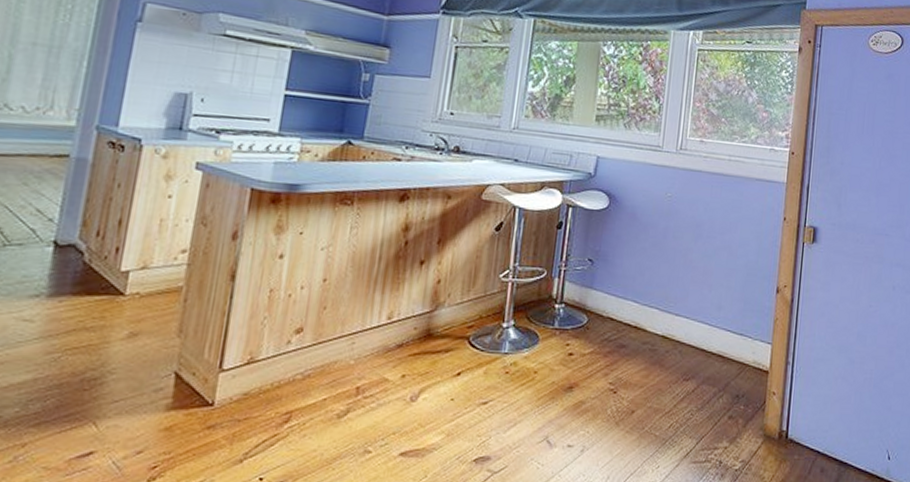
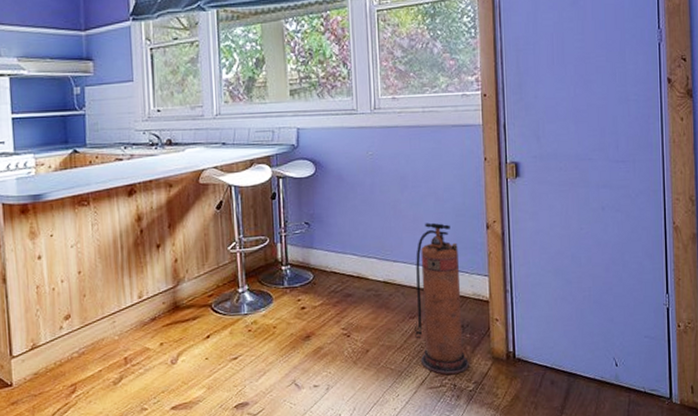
fire extinguisher: none [686,277,745,450] -> present [415,222,469,375]

